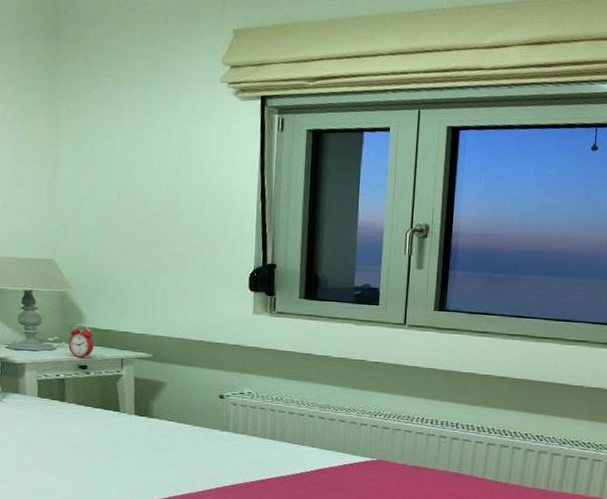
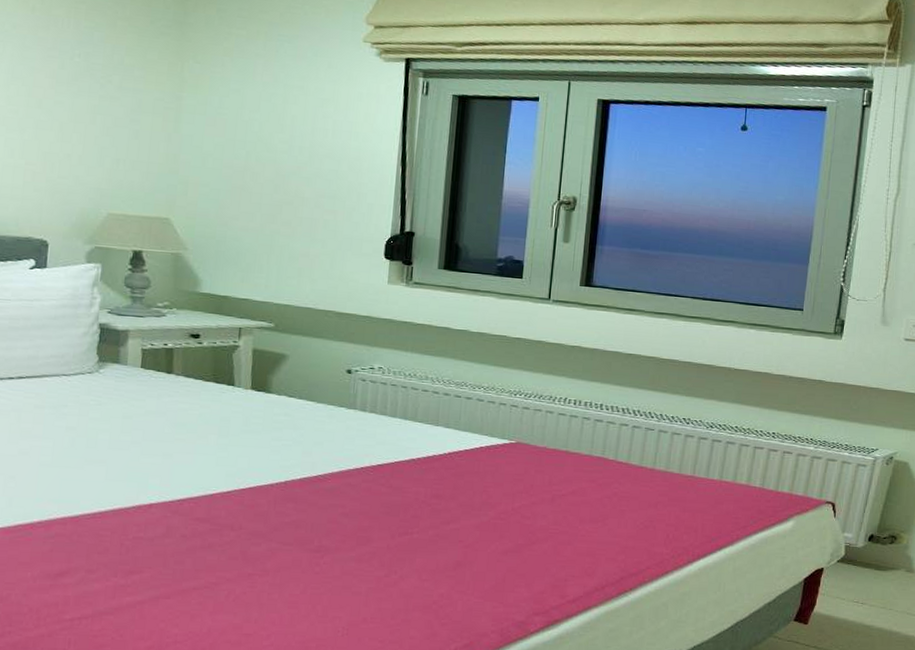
alarm clock: present [69,323,94,359] -> none [180,288,209,327]

